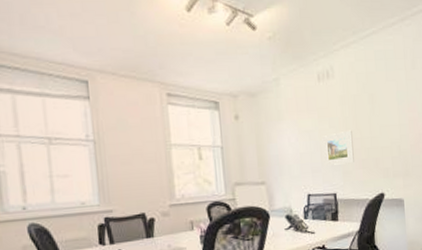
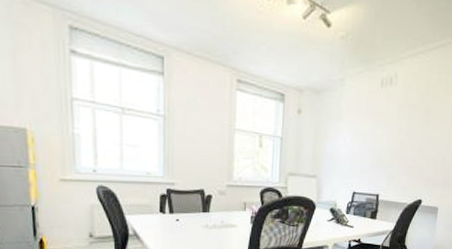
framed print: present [322,130,354,166] -> none [372,137,404,169]

